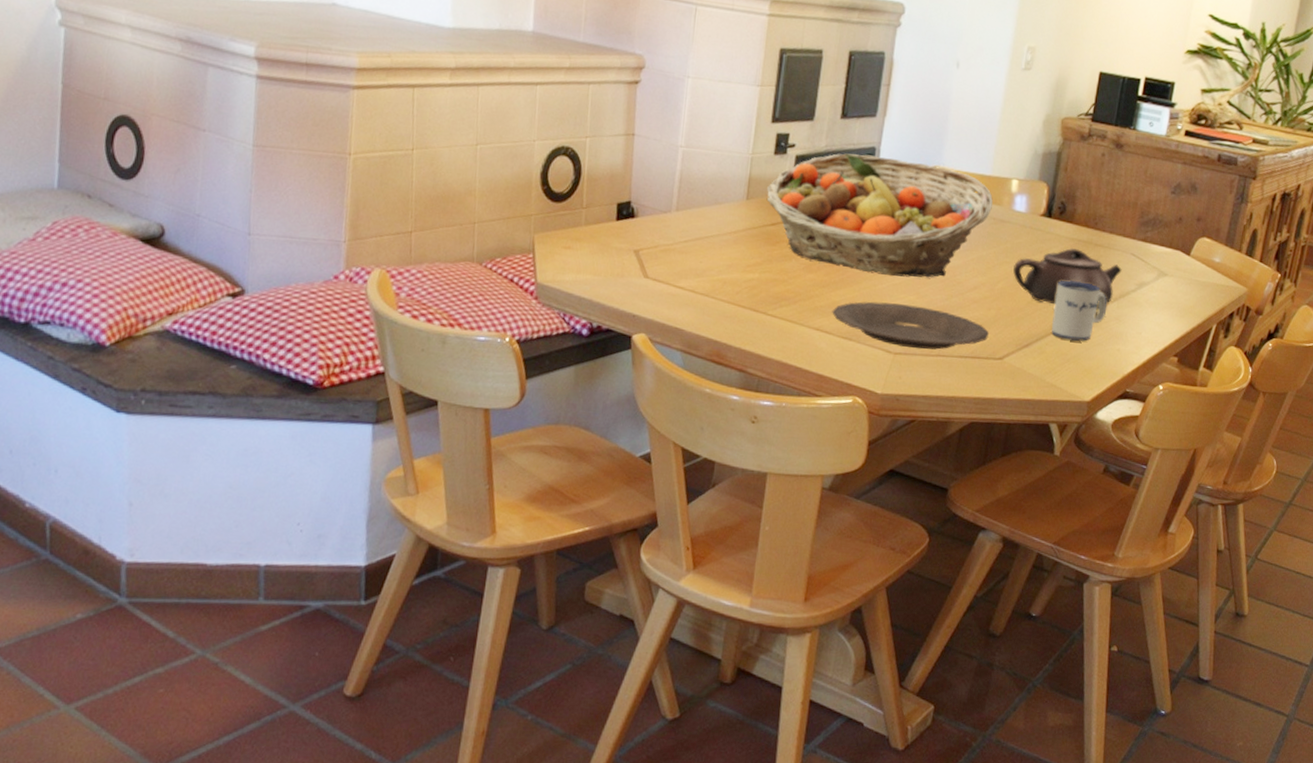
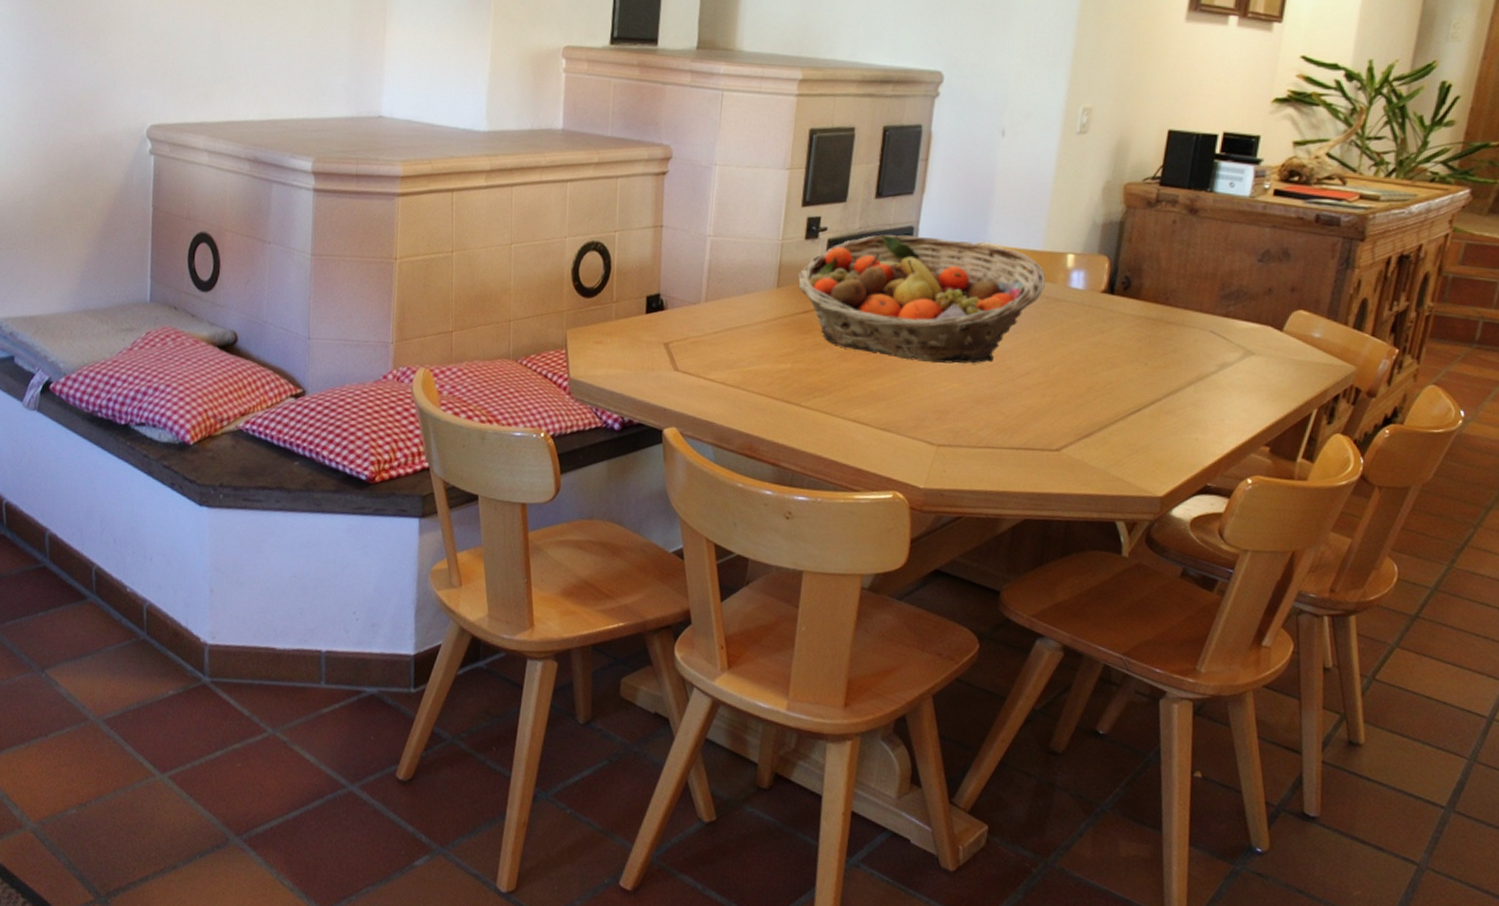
plate: present [832,301,989,350] -> none [869,390,1043,441]
teapot: present [1013,247,1122,309] -> none [1070,326,1199,394]
mug: present [1051,280,1108,341] -> none [1116,362,1183,430]

